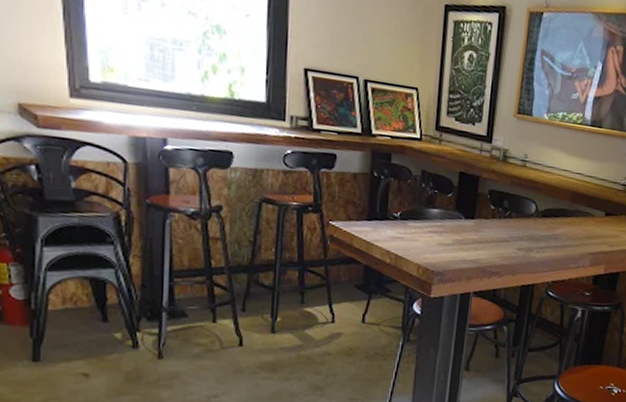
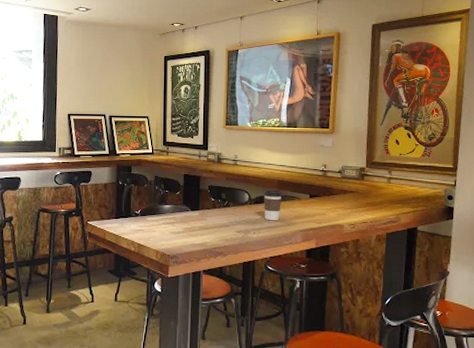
coffee cup: none [551,201,575,240] -> present [264,189,282,221]

